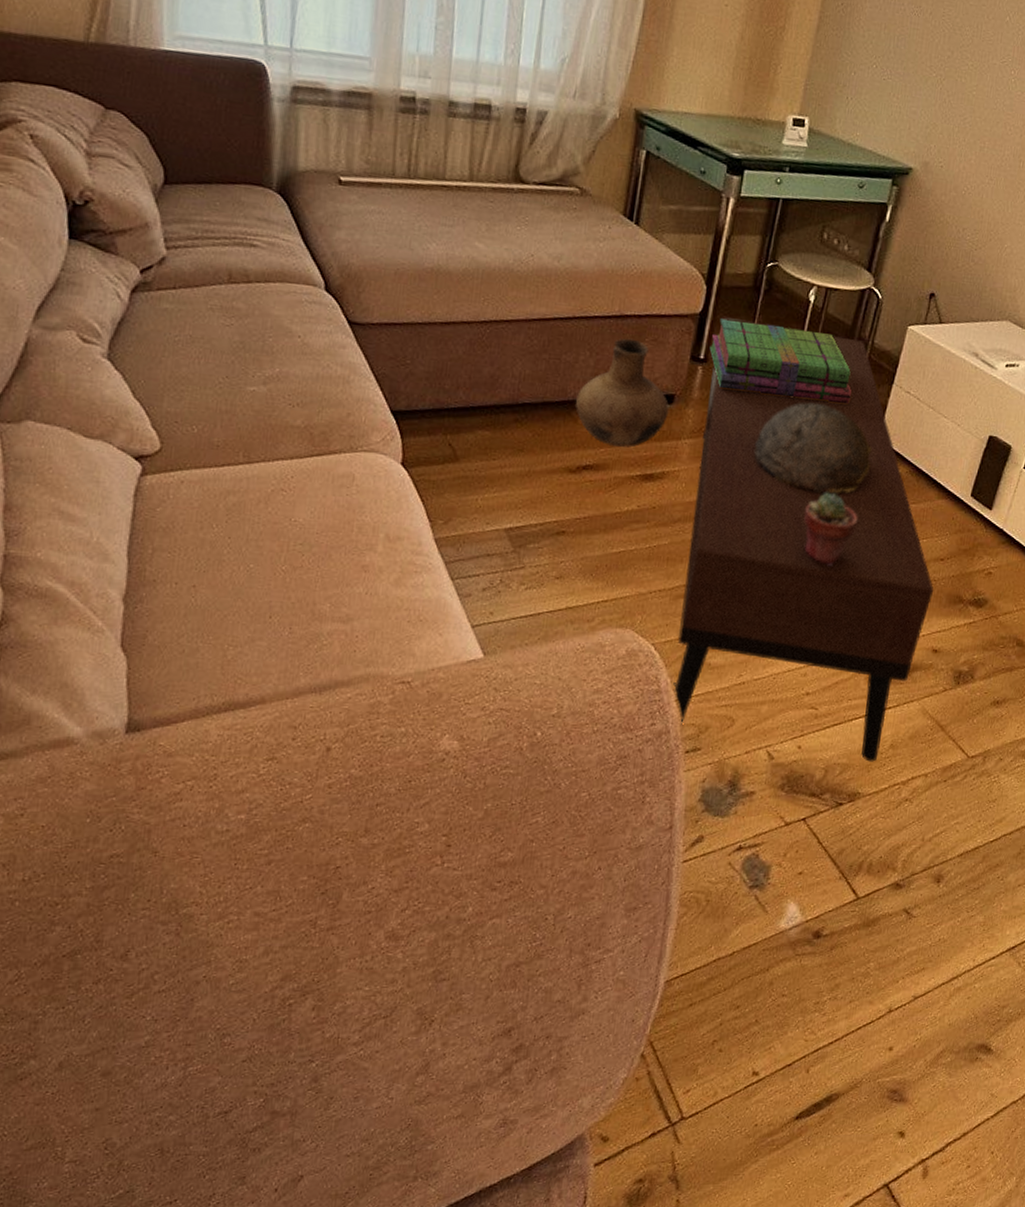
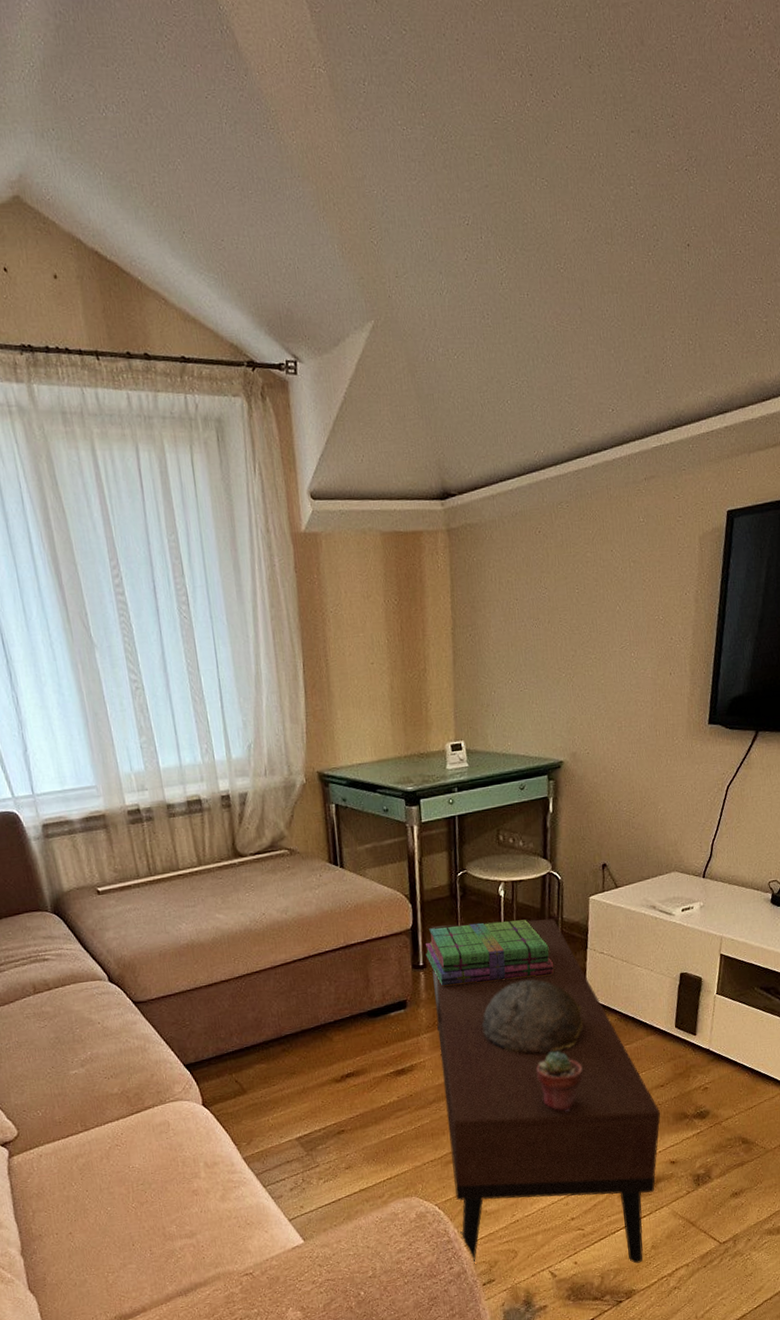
vase: present [575,338,670,448] -> none [327,962,405,1054]

